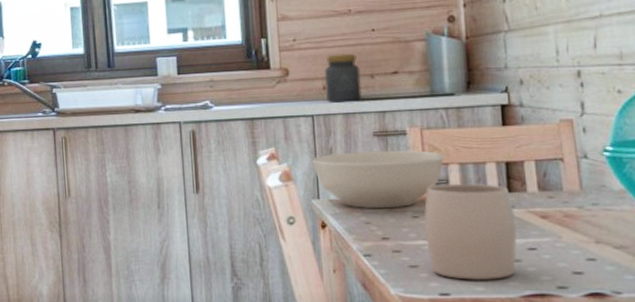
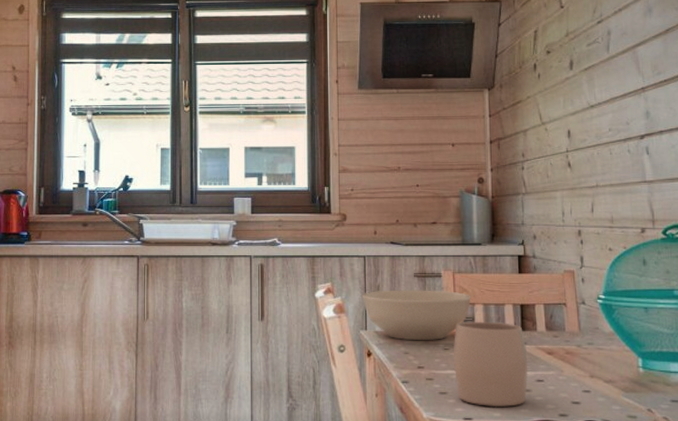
jar: present [323,53,362,103] -> none [375,204,406,246]

